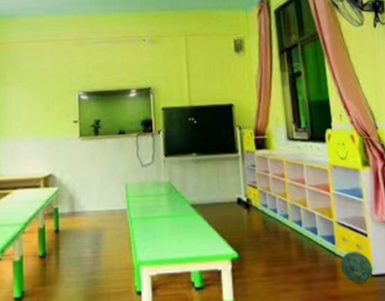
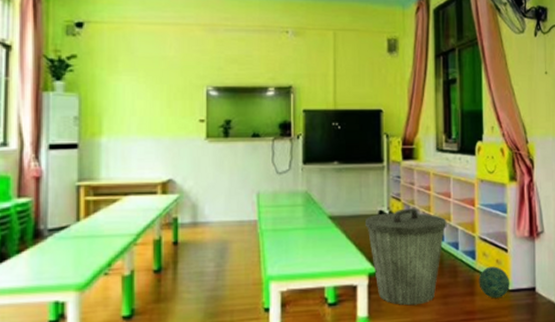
trash can: none [225,195,304,290] -> present [366,208,447,306]

